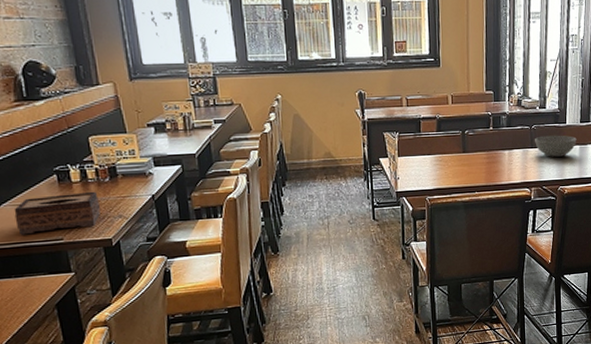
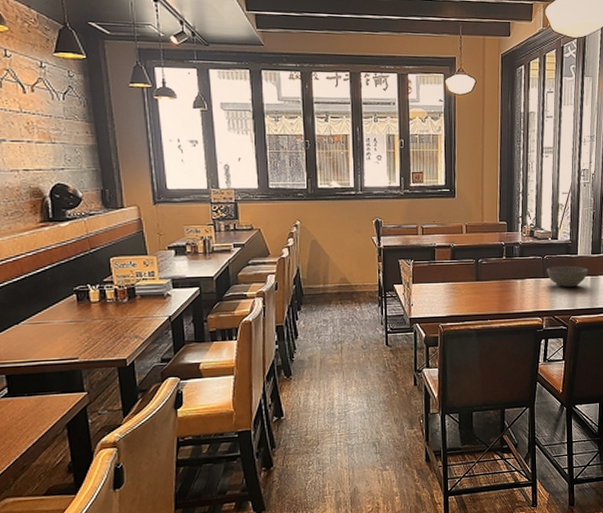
tissue box: present [14,191,100,235] -> none [31,311,117,354]

